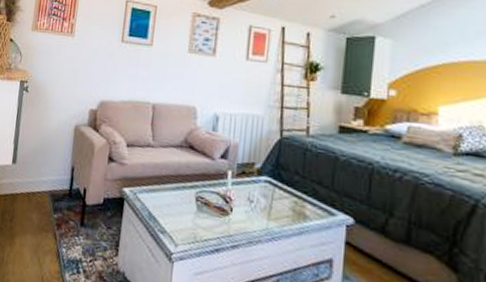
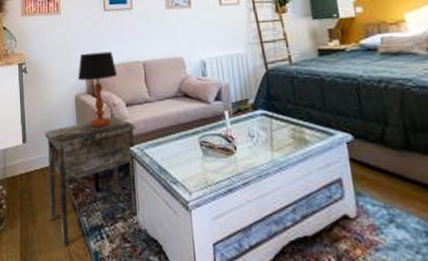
side table: none [29,153,134,272] -> present [44,116,140,245]
table lamp: none [81,83,124,164] -> present [78,51,117,128]

